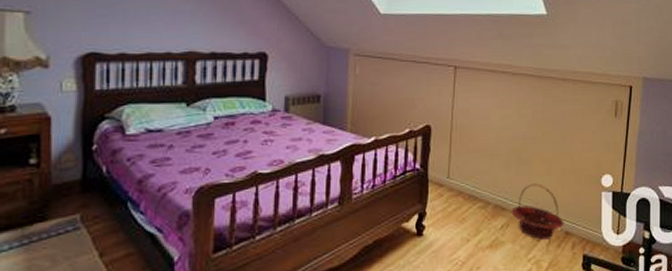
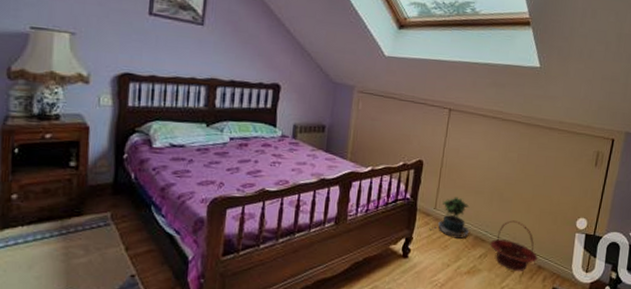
potted plant: none [445,163,488,209] -> present [430,197,470,239]

